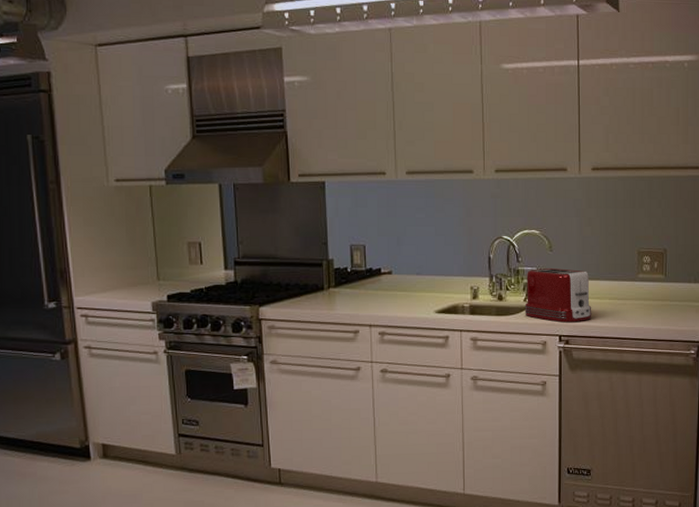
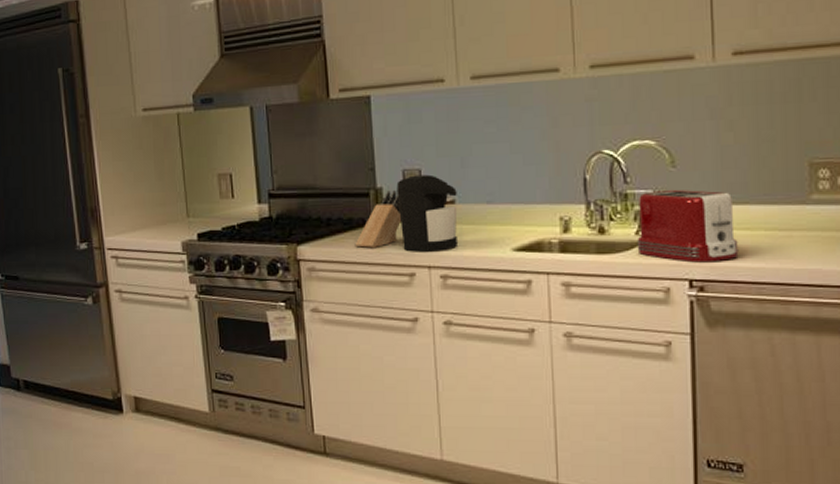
knife block: none [309,262,349,310] -> present [355,190,402,249]
coffee maker: none [345,250,394,313] -> present [396,174,459,252]

